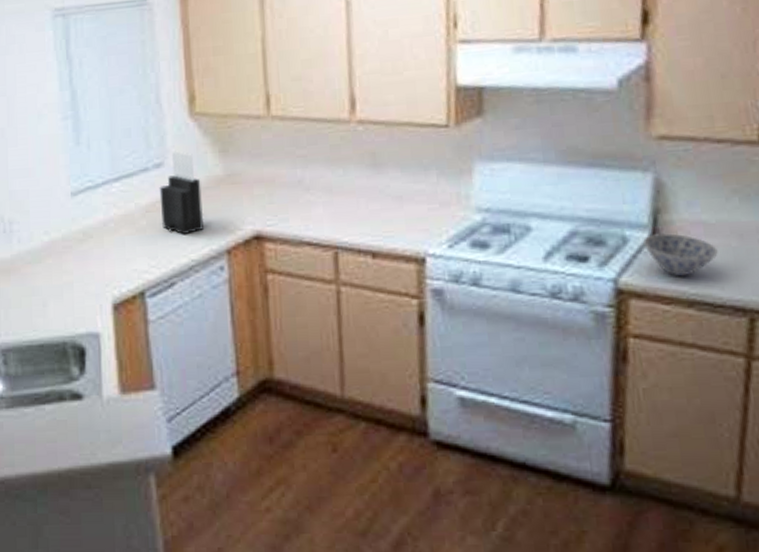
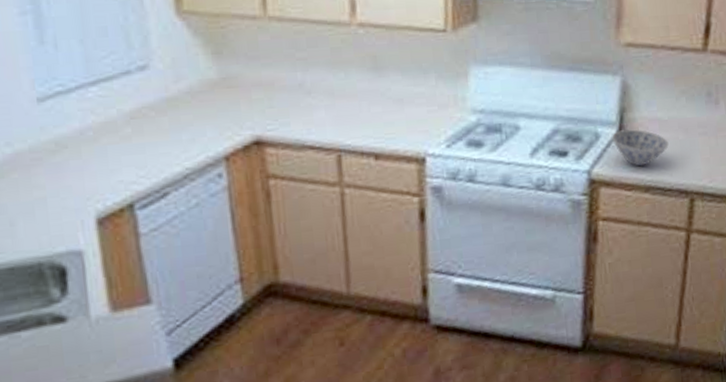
knife block: present [159,151,204,235] -> none [145,52,198,143]

